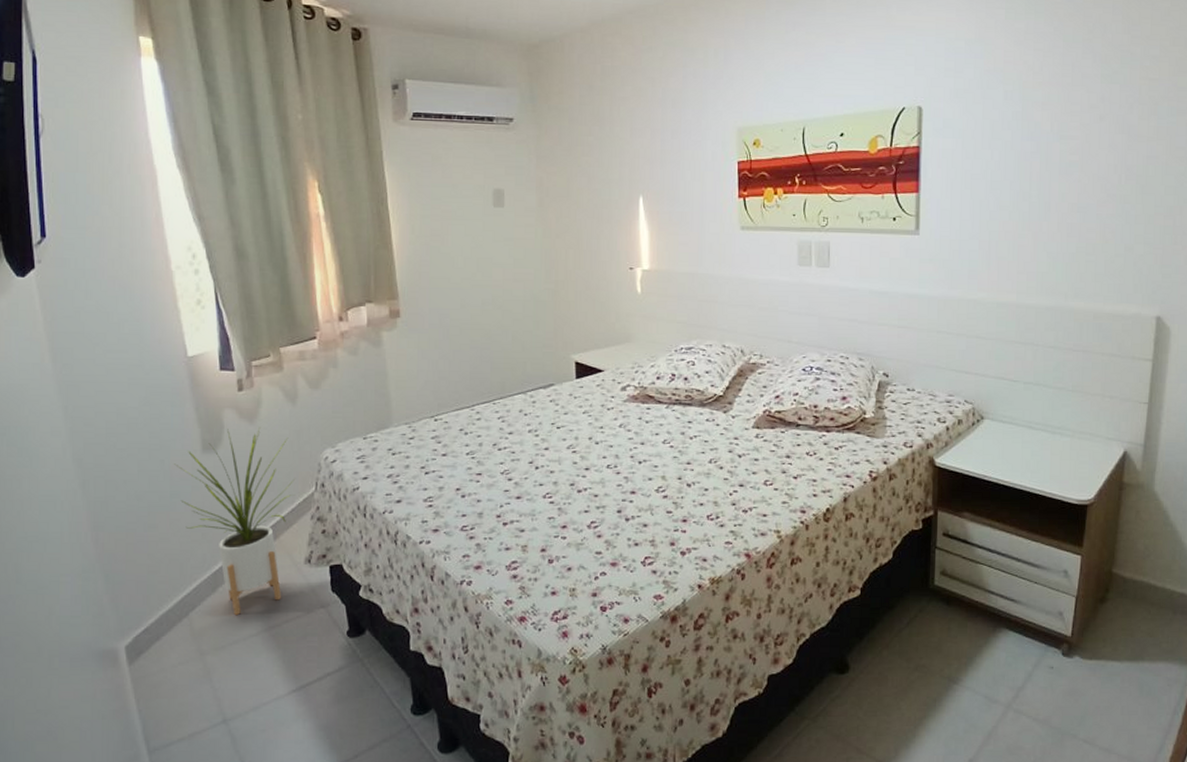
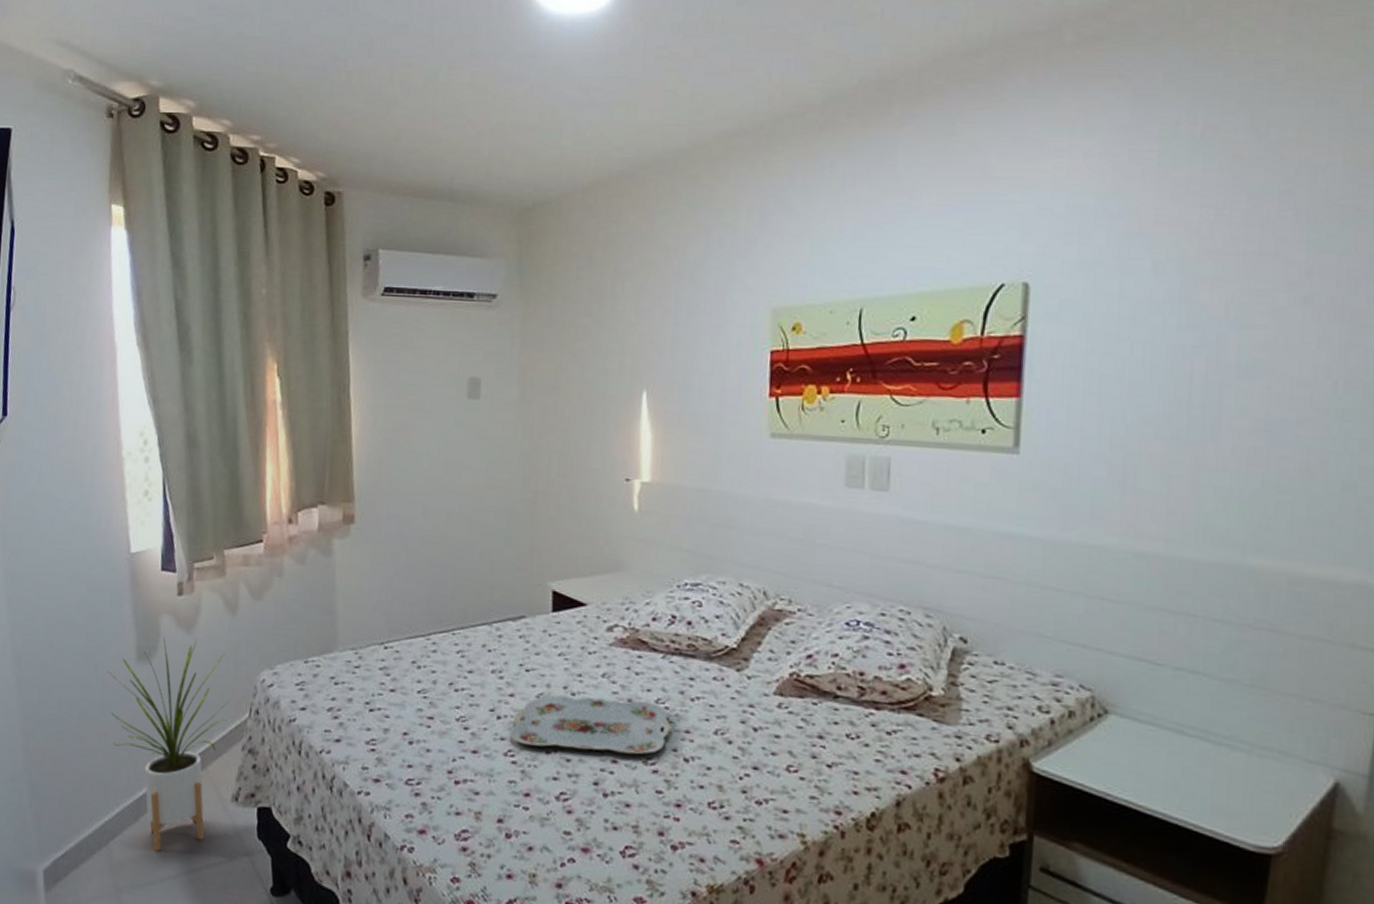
serving tray: none [546,444,676,487] -> present [509,695,672,755]

